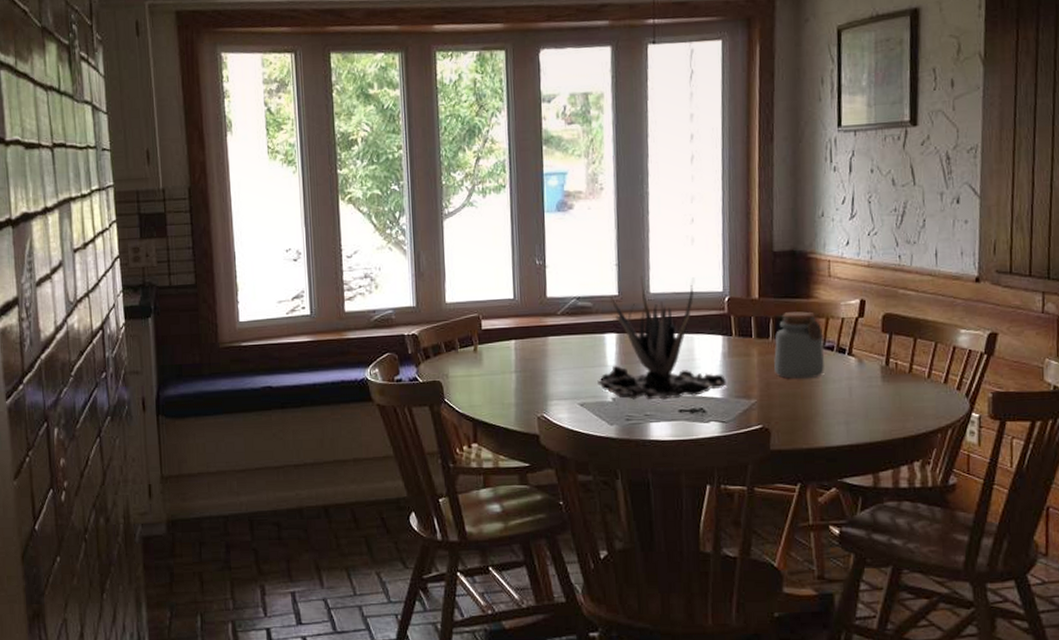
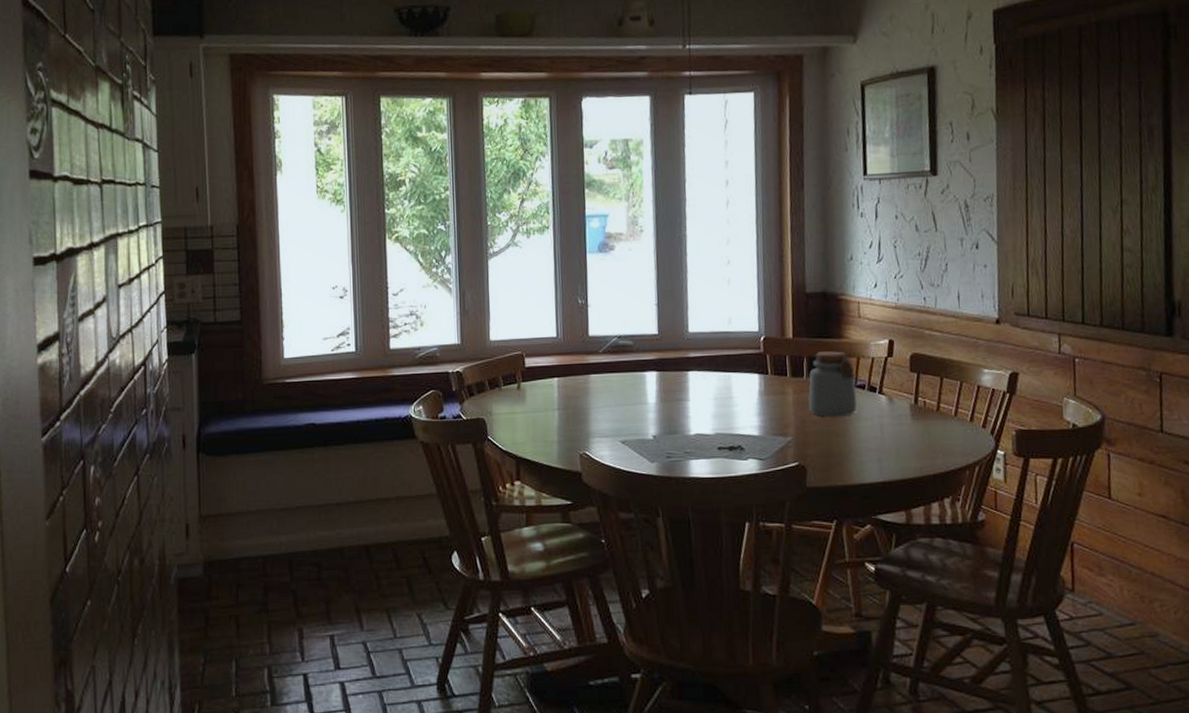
plant: present [597,276,726,400] -> none [638,316,763,438]

